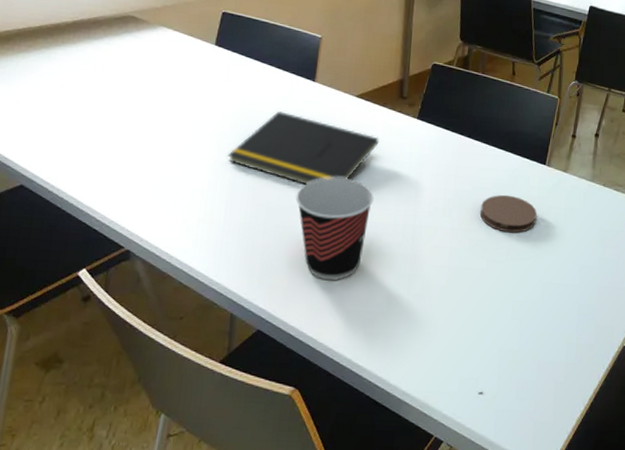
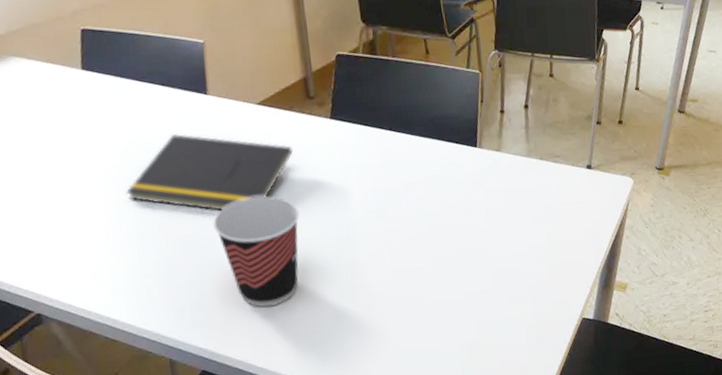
coaster: present [480,194,538,233] -> none [415,185,477,225]

